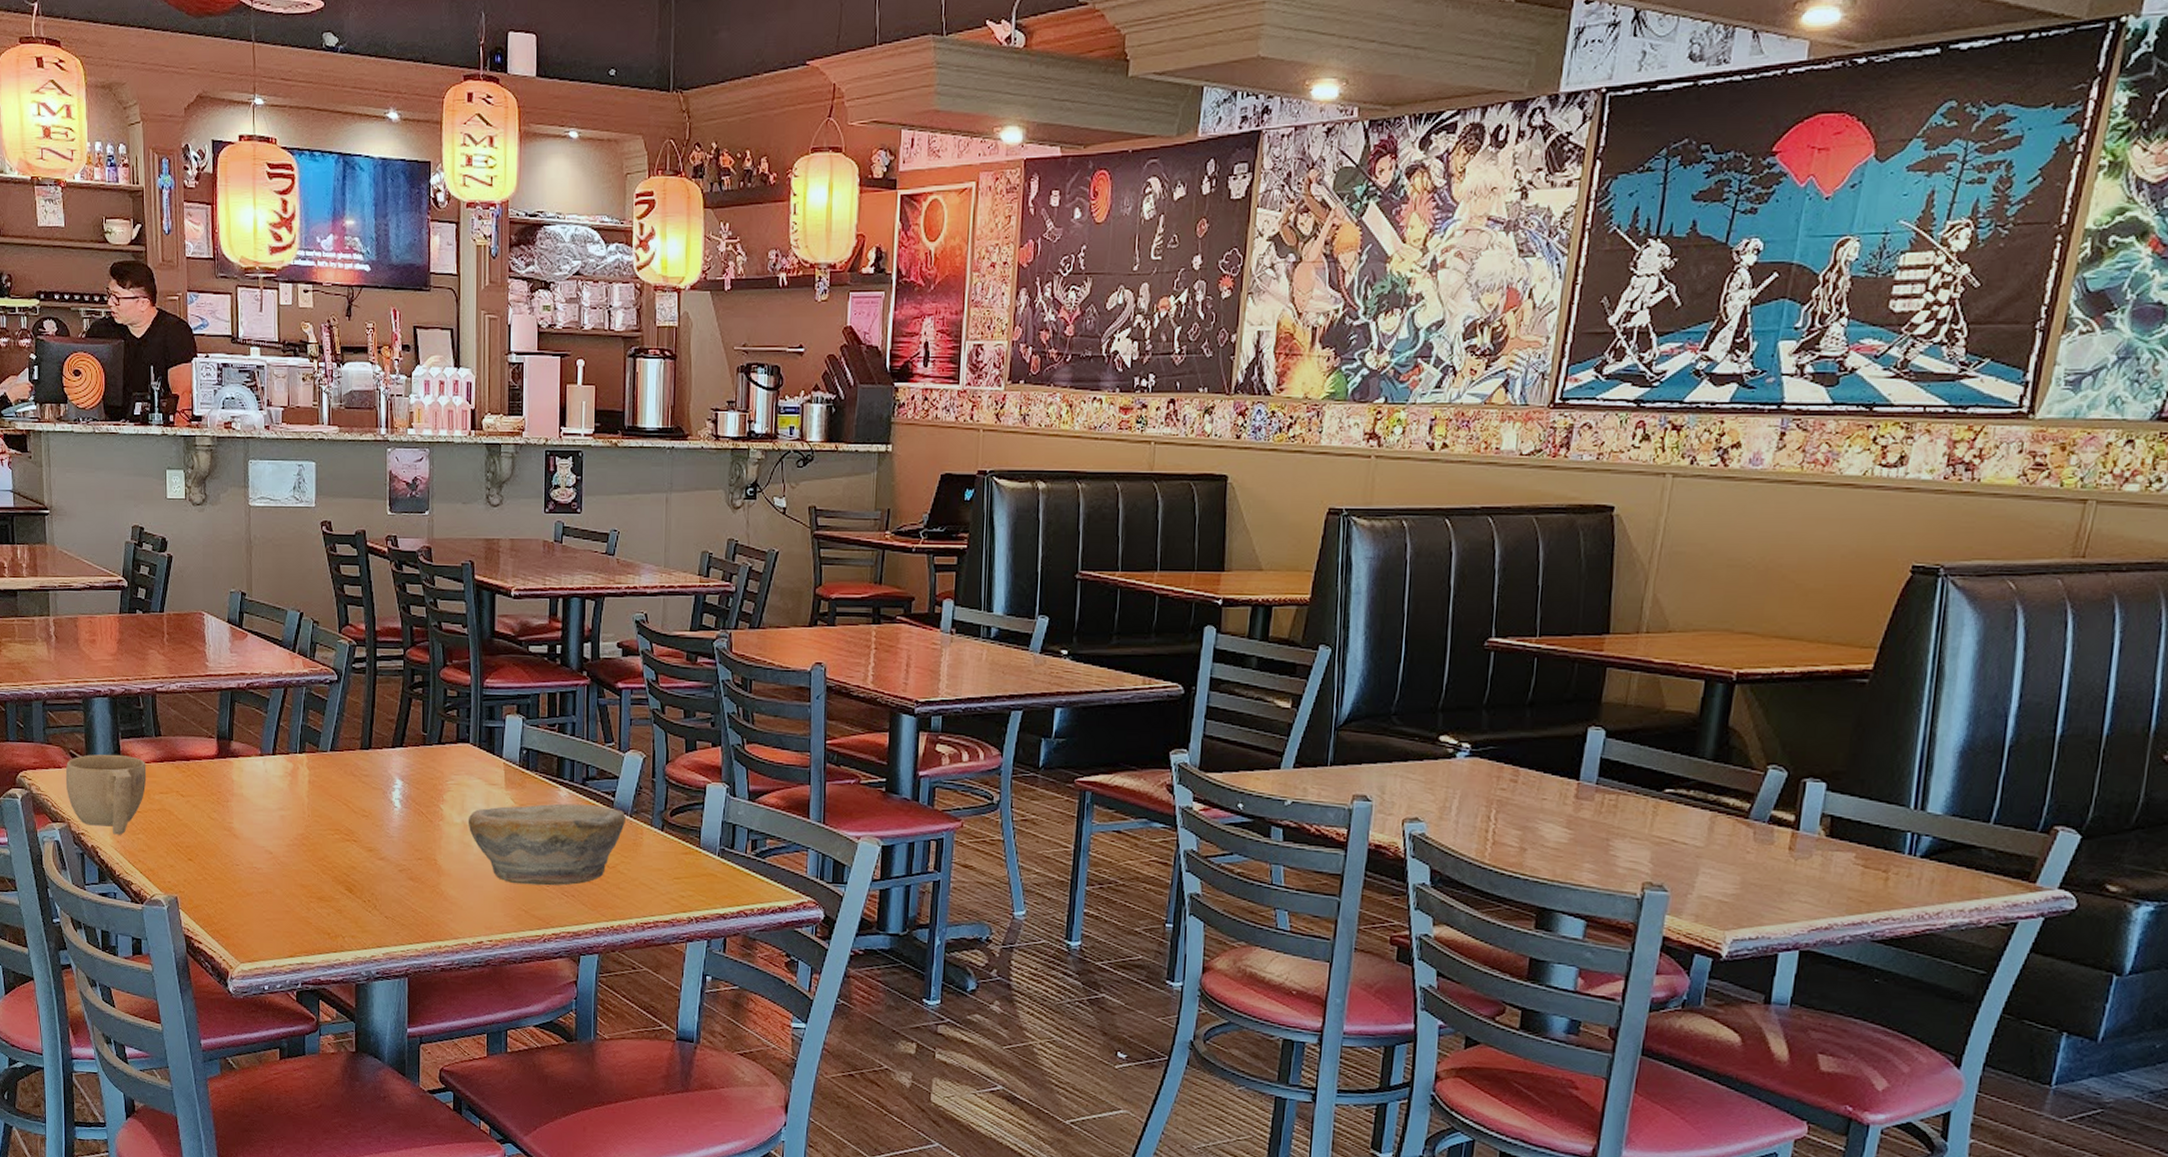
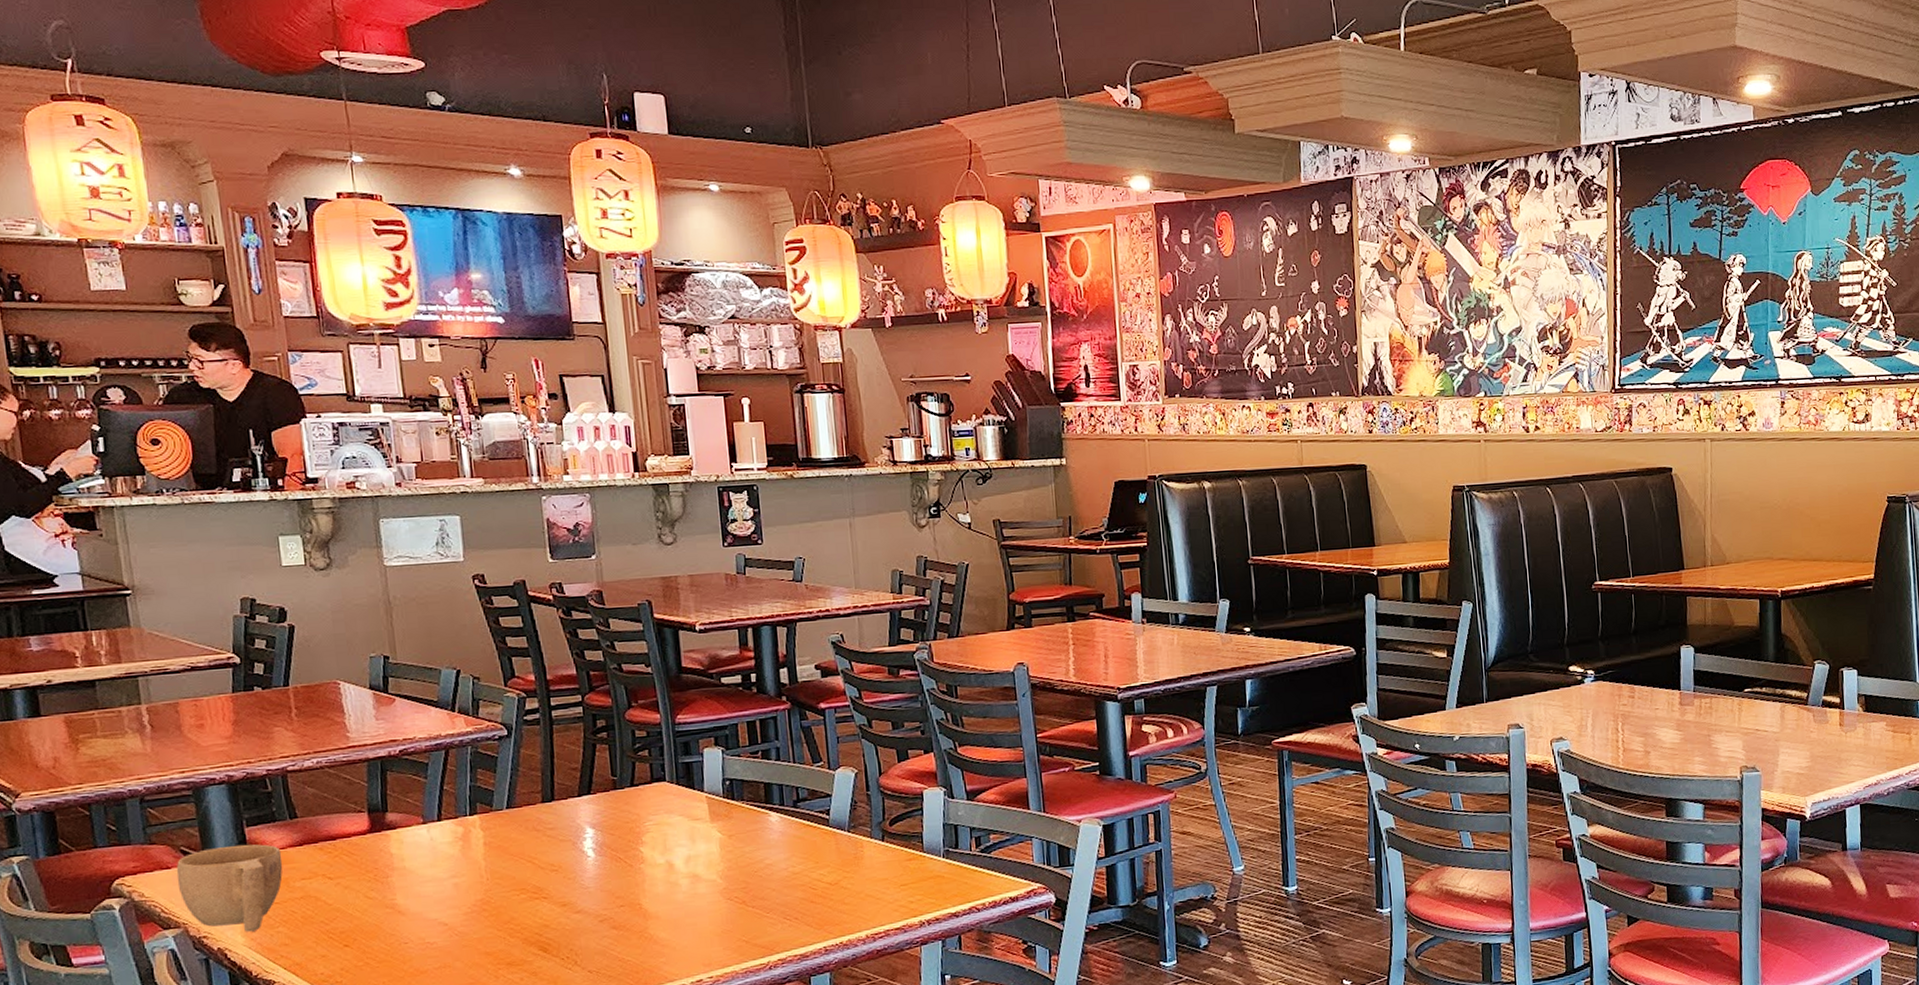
bowl: present [468,803,625,886] -> none [672,825,844,916]

